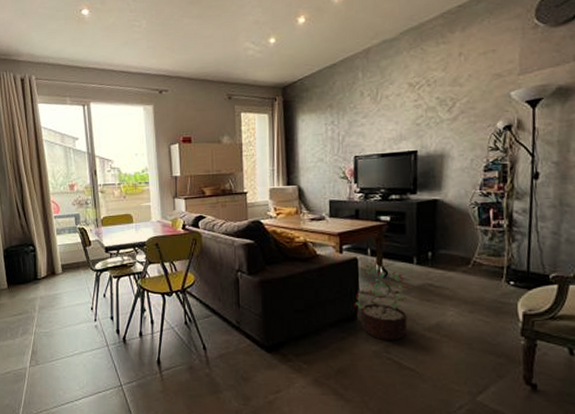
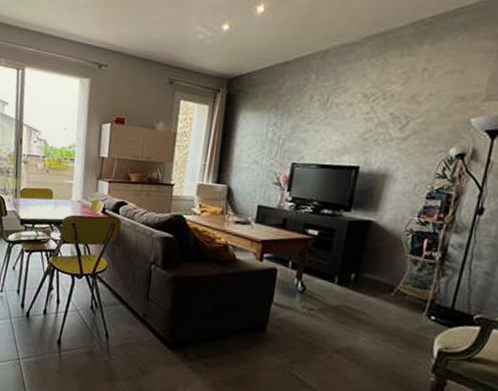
decorative plant: present [354,264,410,340] -> none [266,276,326,357]

